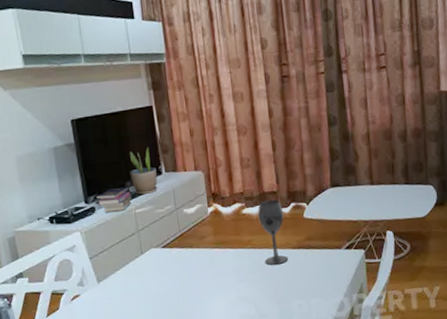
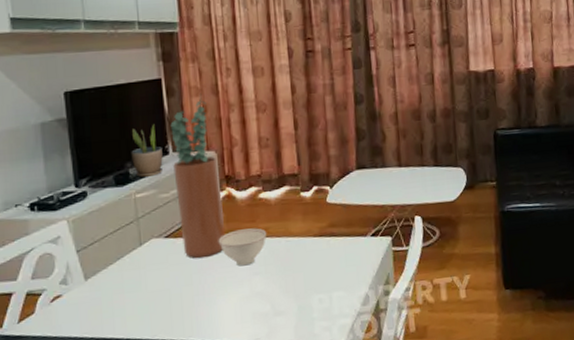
books: present [96,187,132,212] -> none [89,169,132,198]
vase: none [162,118,214,266] -> present [170,93,226,258]
bowl: none [208,240,251,274] -> present [218,228,267,266]
wine glass: present [257,199,289,265] -> none [275,182,309,255]

